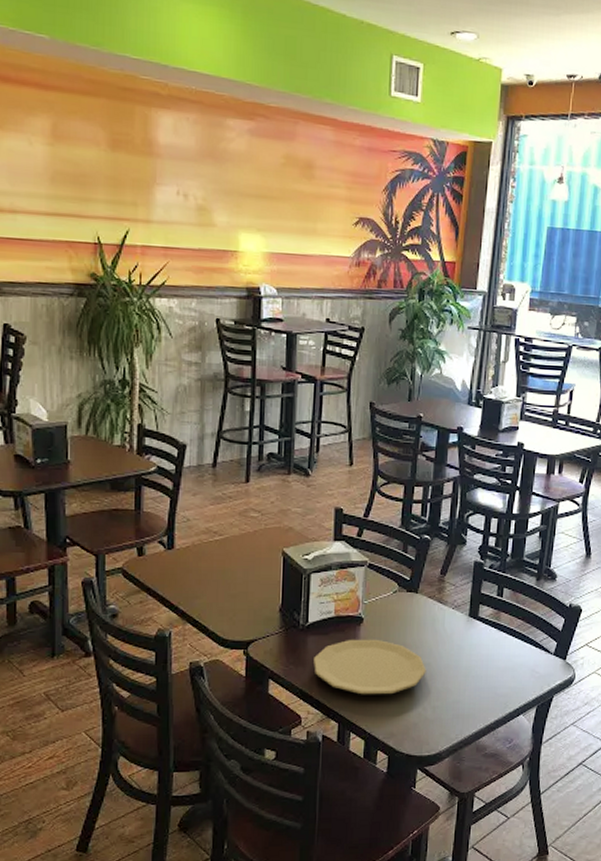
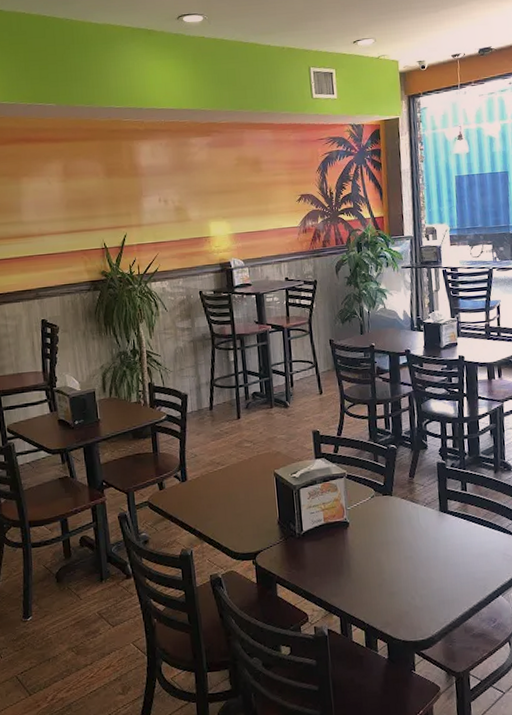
plate: present [314,639,426,695] -> none [312,539,410,590]

